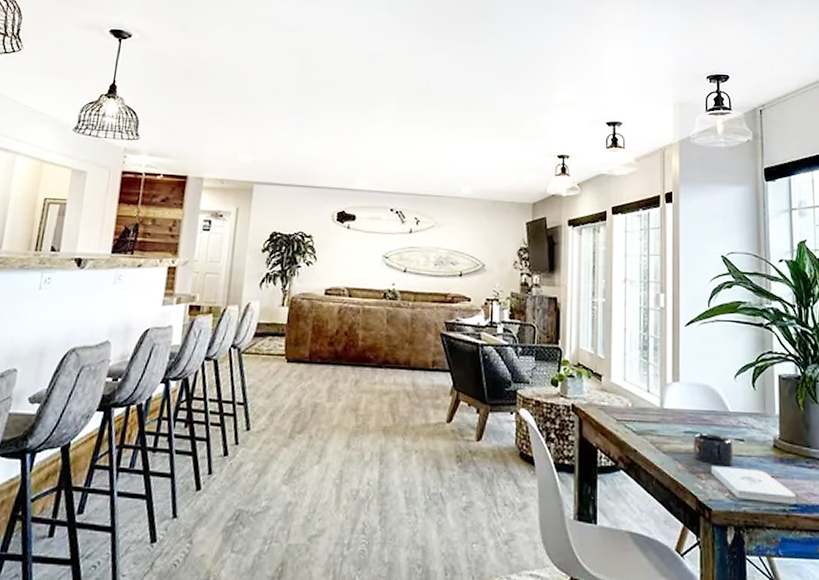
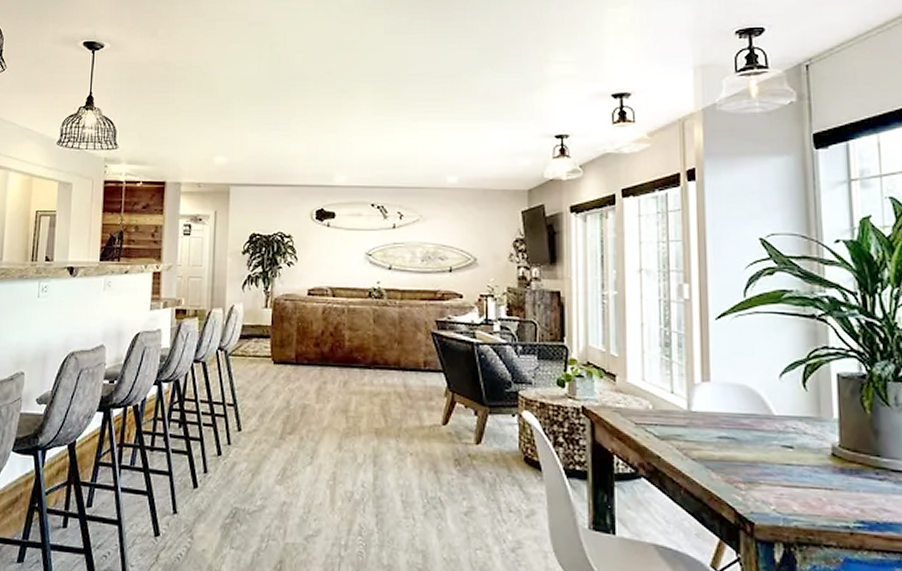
mug: present [693,434,734,465] -> none [728,439,781,475]
notepad: present [711,466,796,505] -> none [752,475,863,521]

